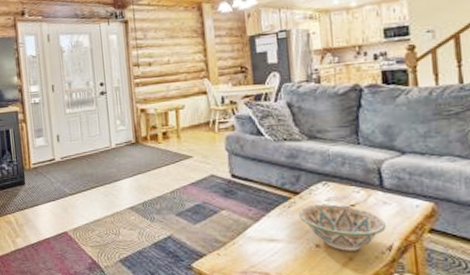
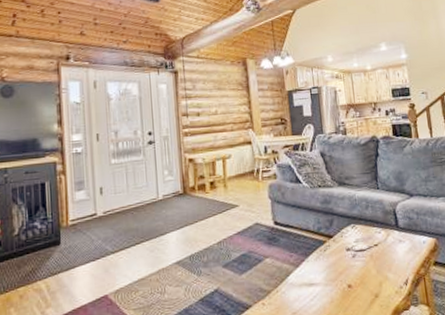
decorative bowl: present [298,204,386,251] -> none [332,245,402,289]

